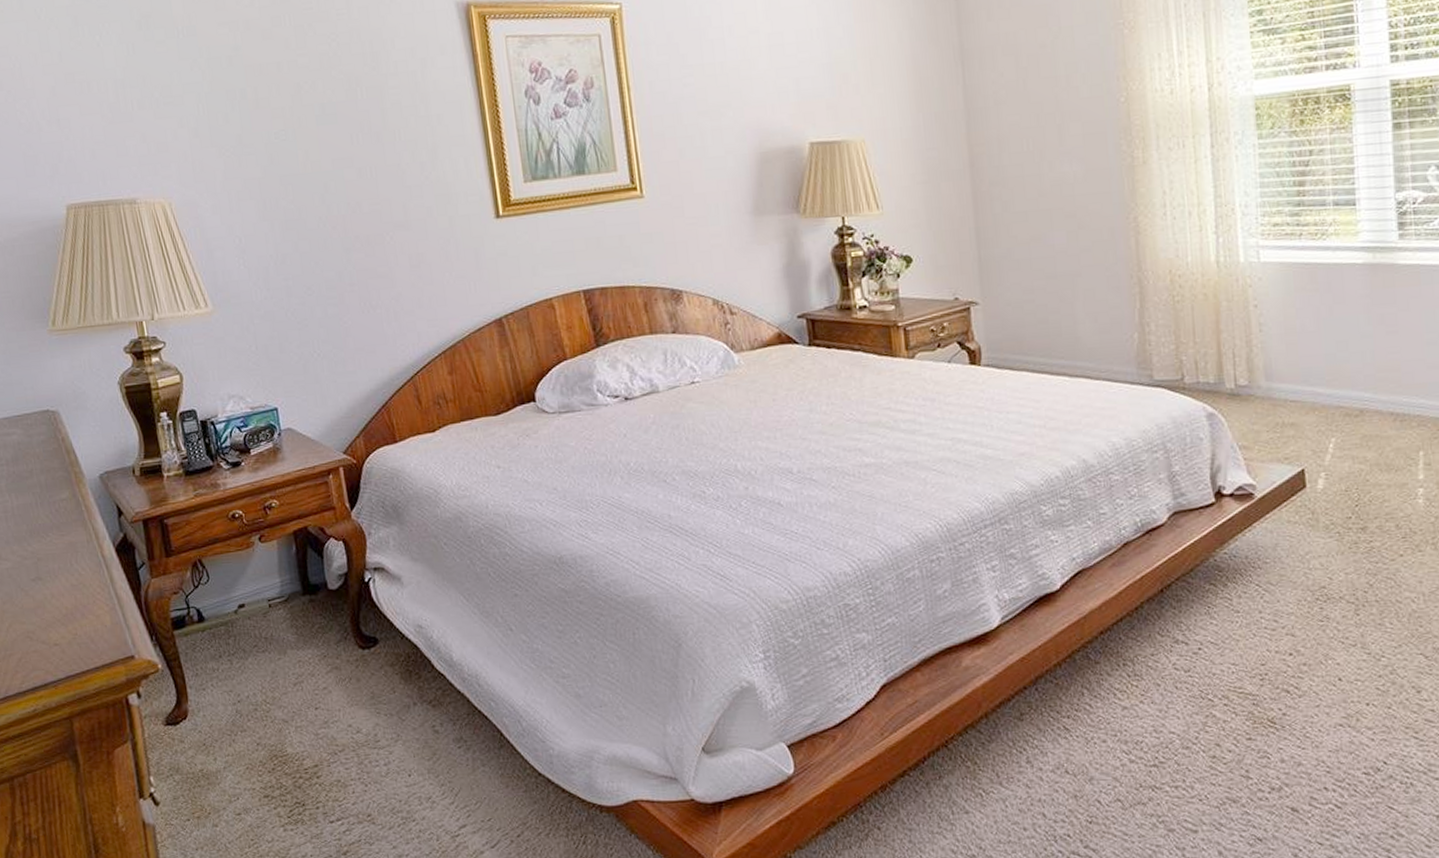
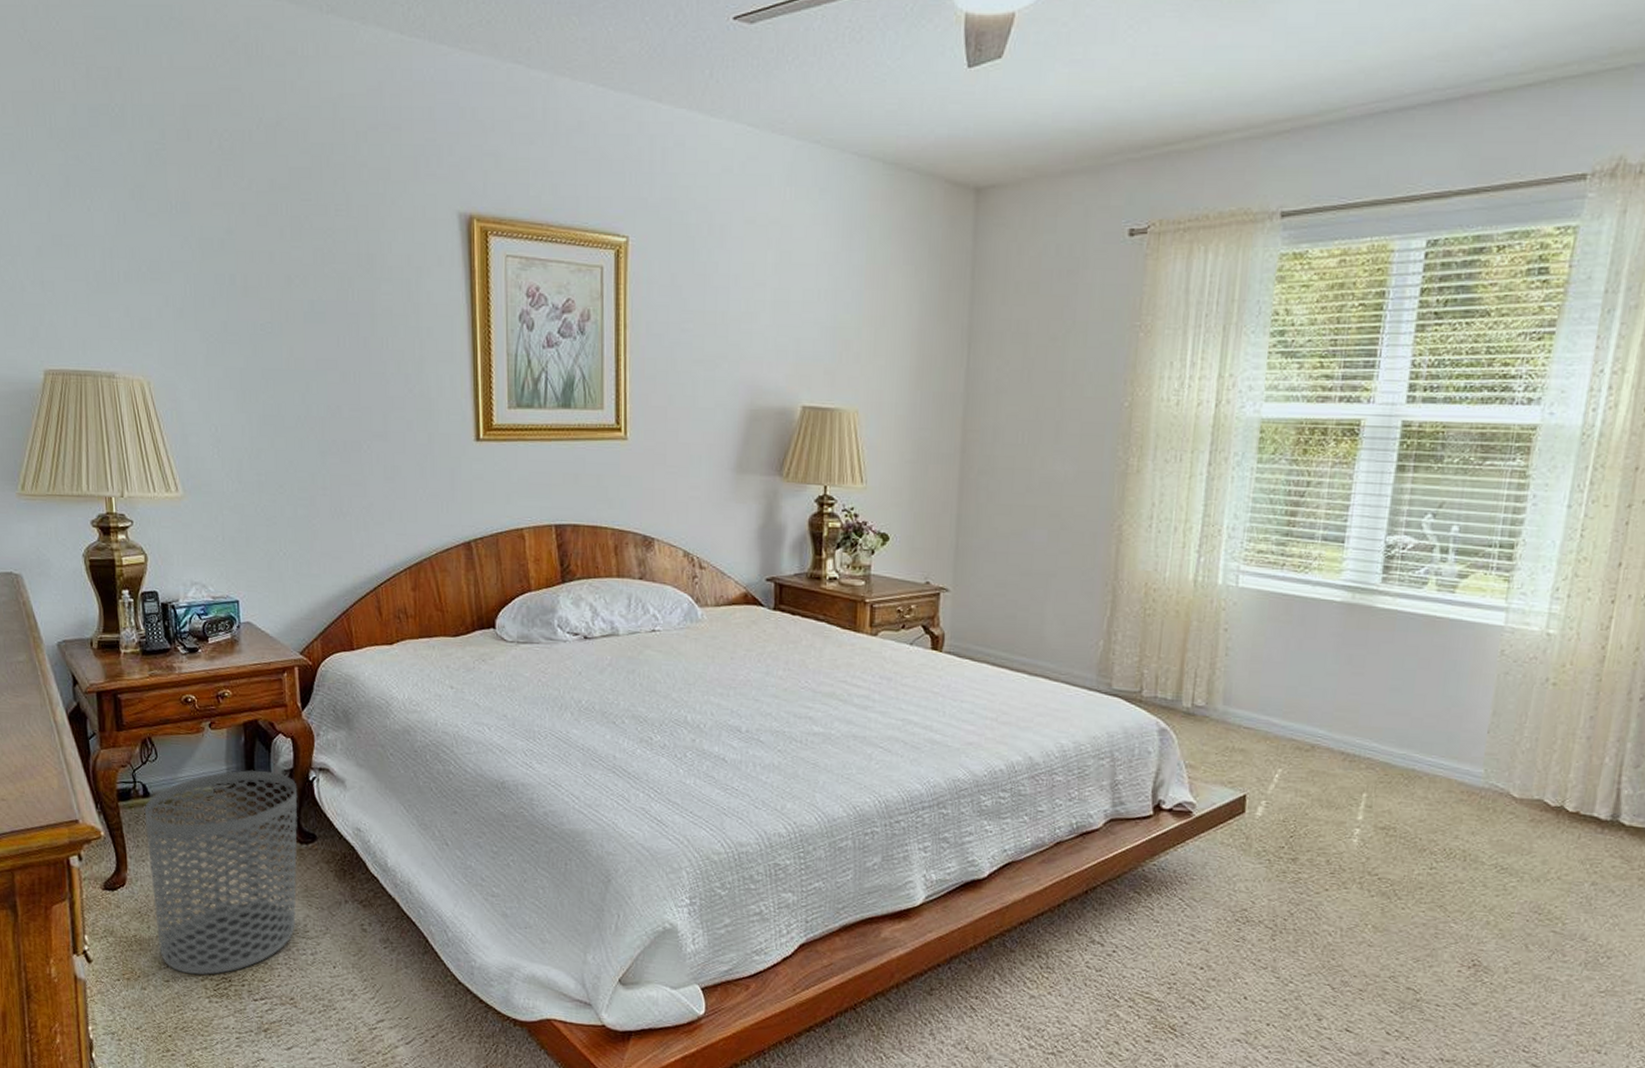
waste bin: none [201,577,365,804] -> present [145,769,298,976]

